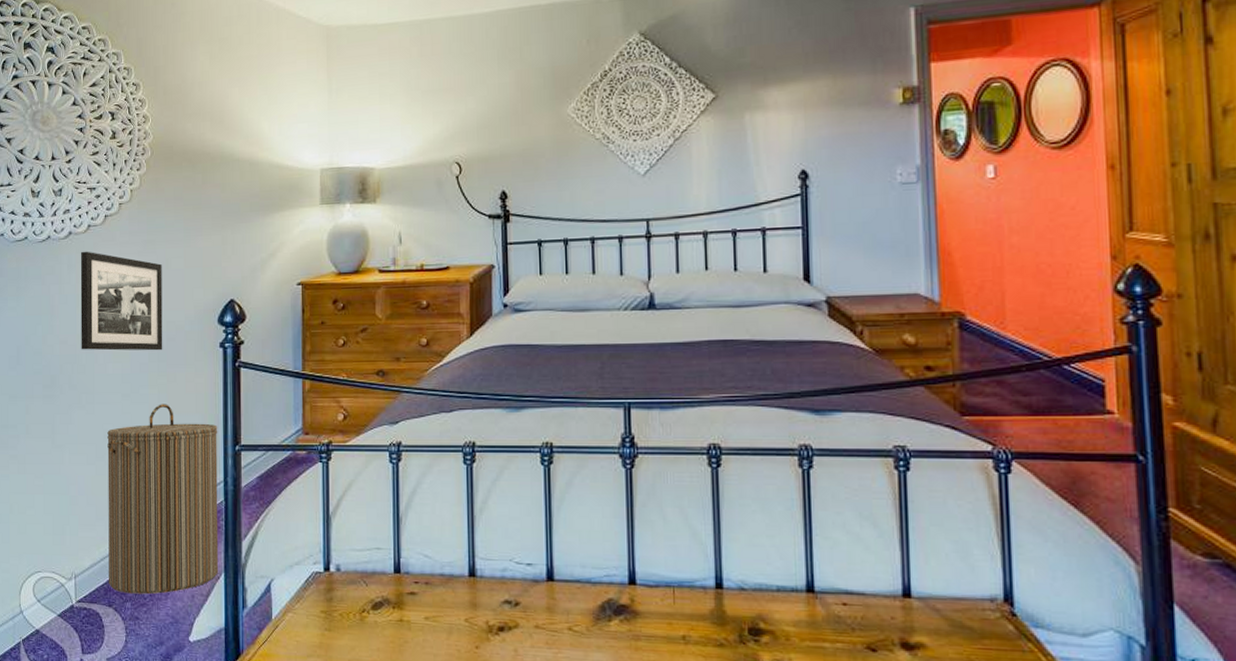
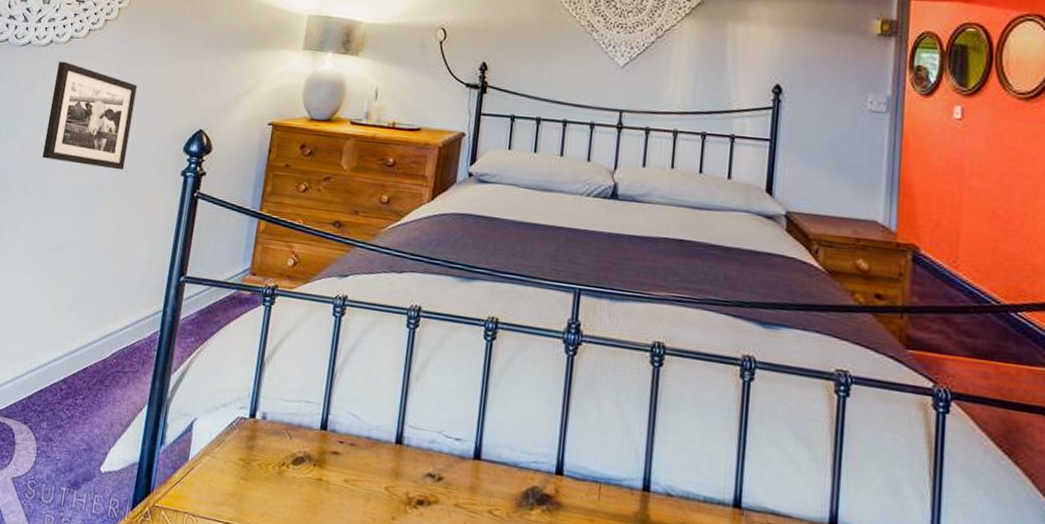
laundry hamper: present [107,404,219,595] -> none [28,223,166,418]

